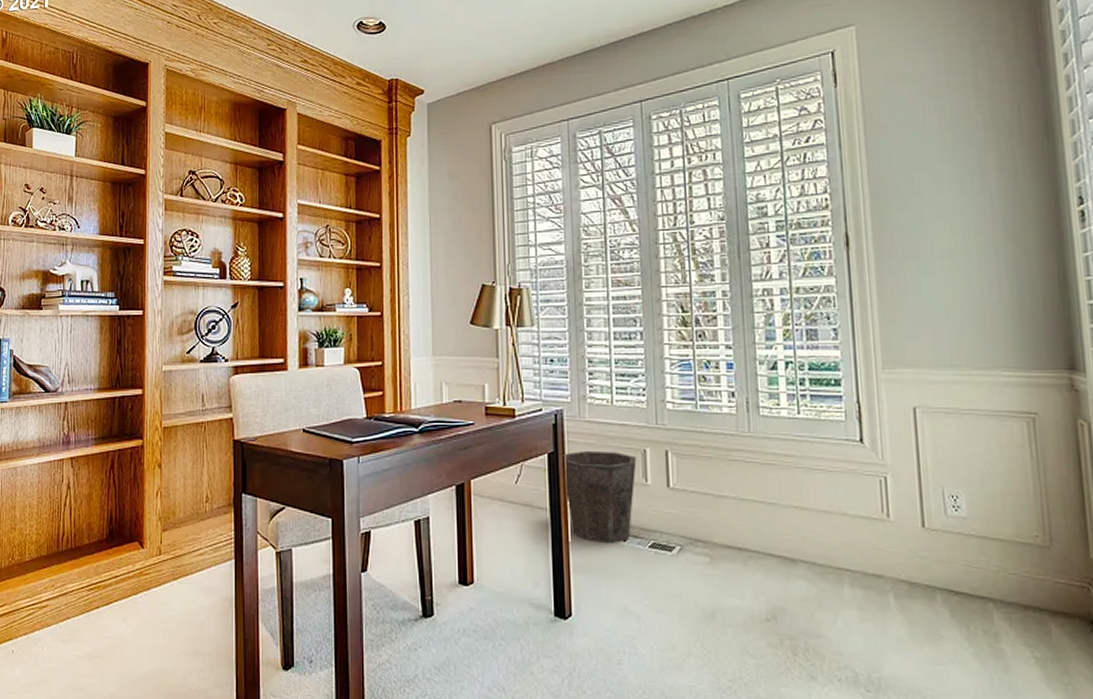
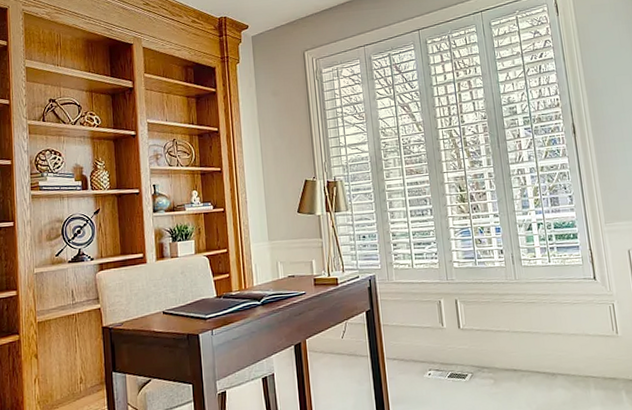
waste bin: present [563,450,637,543] -> none [377,305,434,378]

